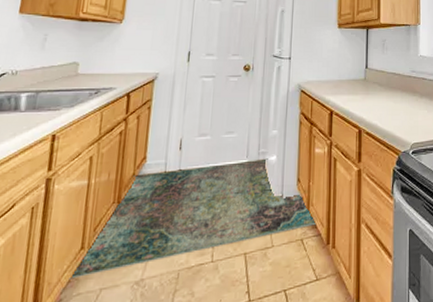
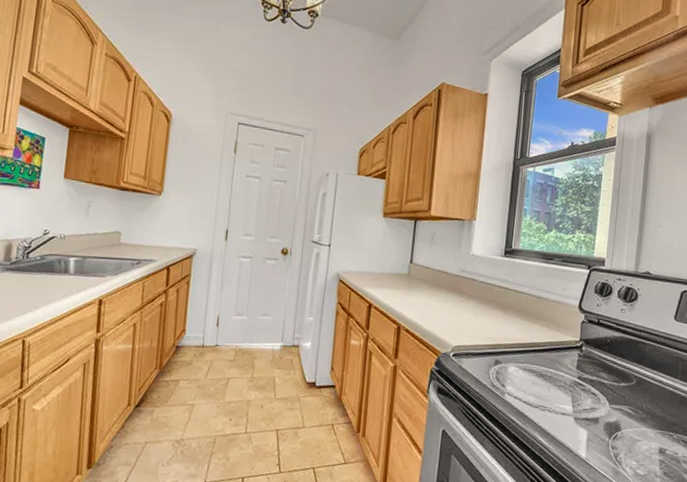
rug: present [69,158,315,279] -> none [118,344,347,430]

